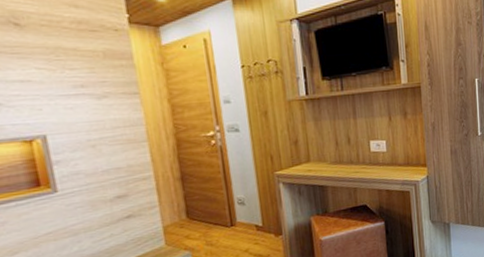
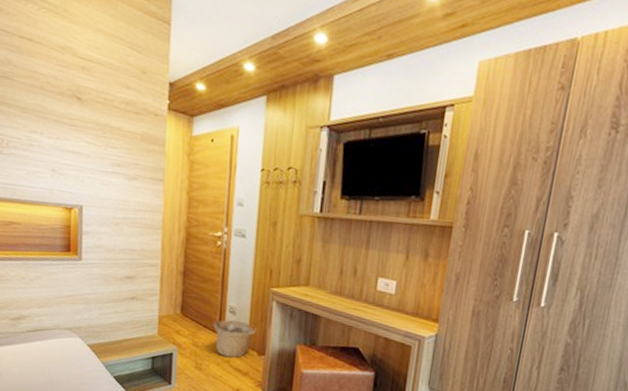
basket: none [224,209,270,248] -> present [213,319,258,358]

